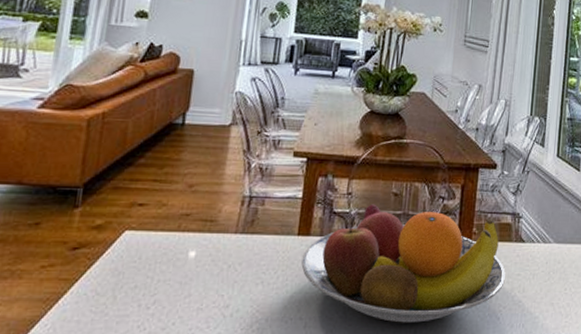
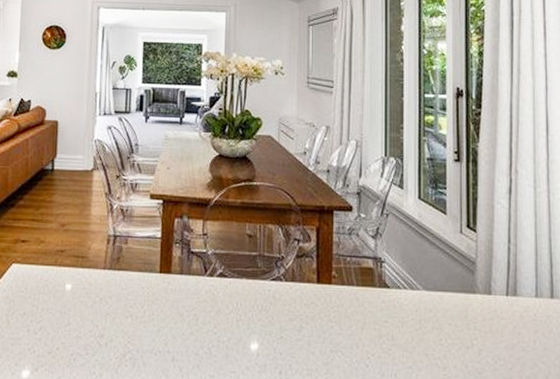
fruit bowl: present [301,204,506,323] -> none [165,245,371,364]

